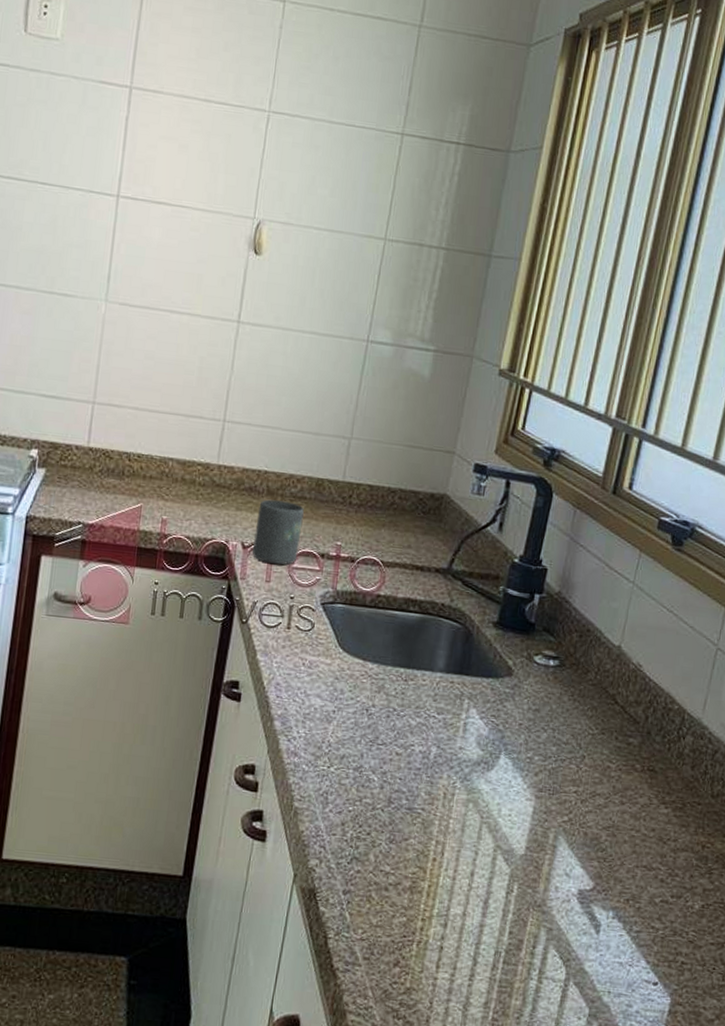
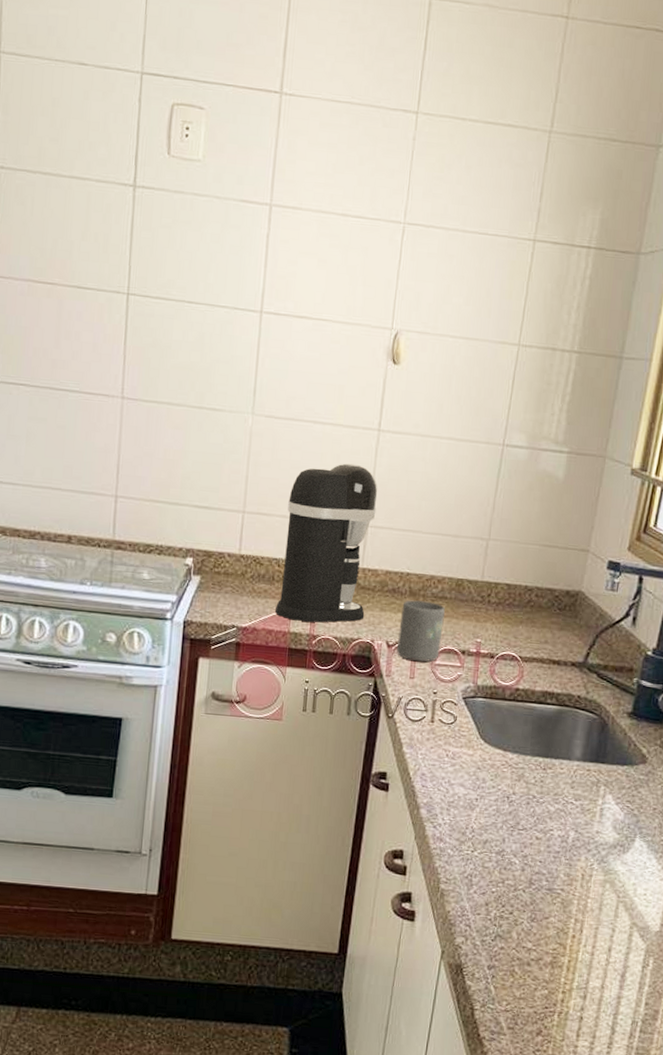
coffee maker: none [124,355,236,521] -> present [275,463,378,623]

